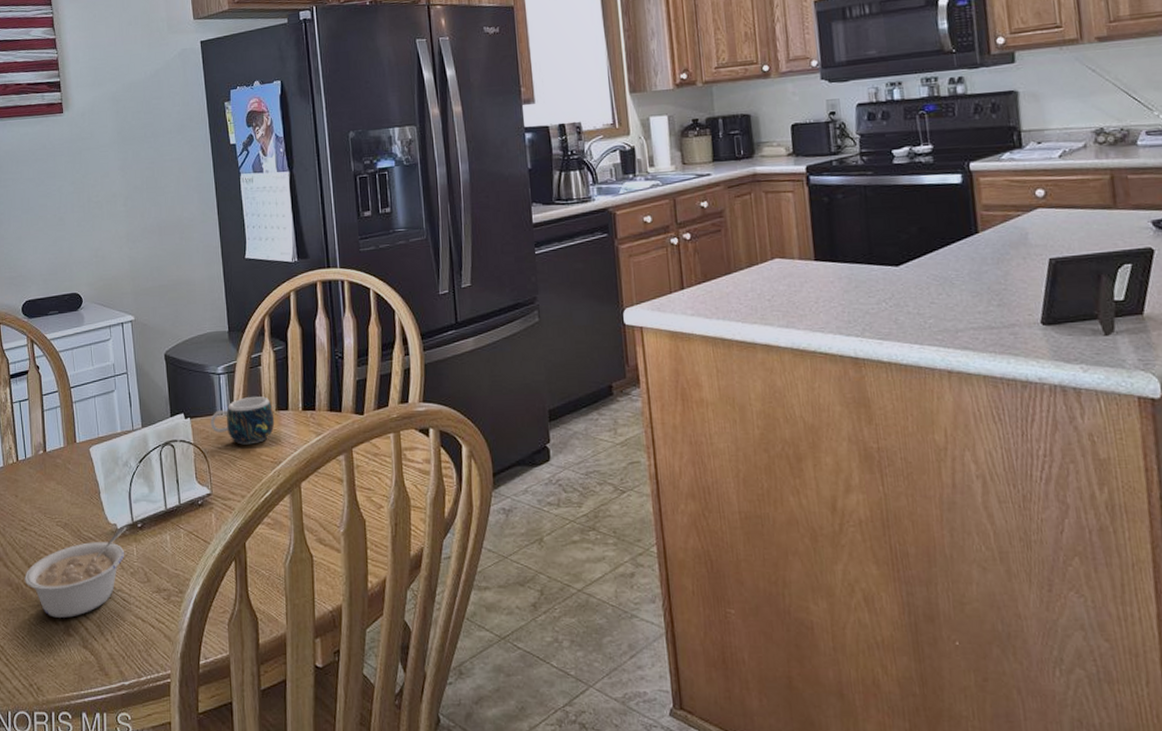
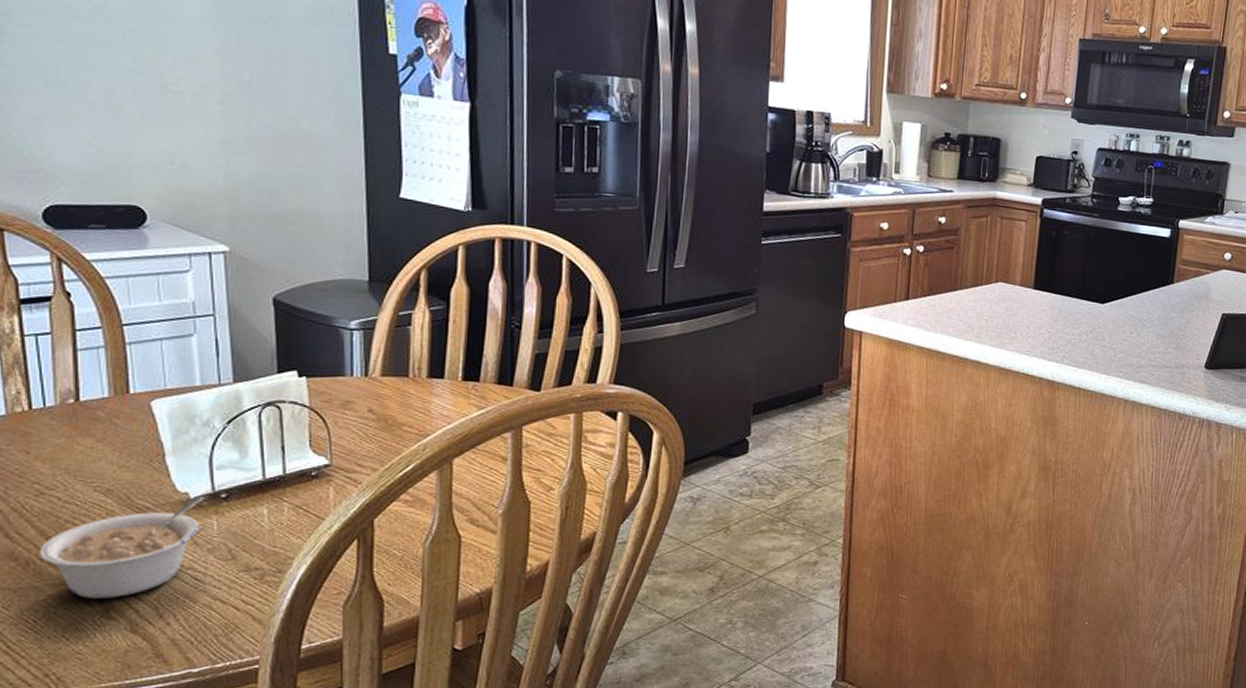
mug: present [210,397,275,445] -> none [335,359,425,413]

